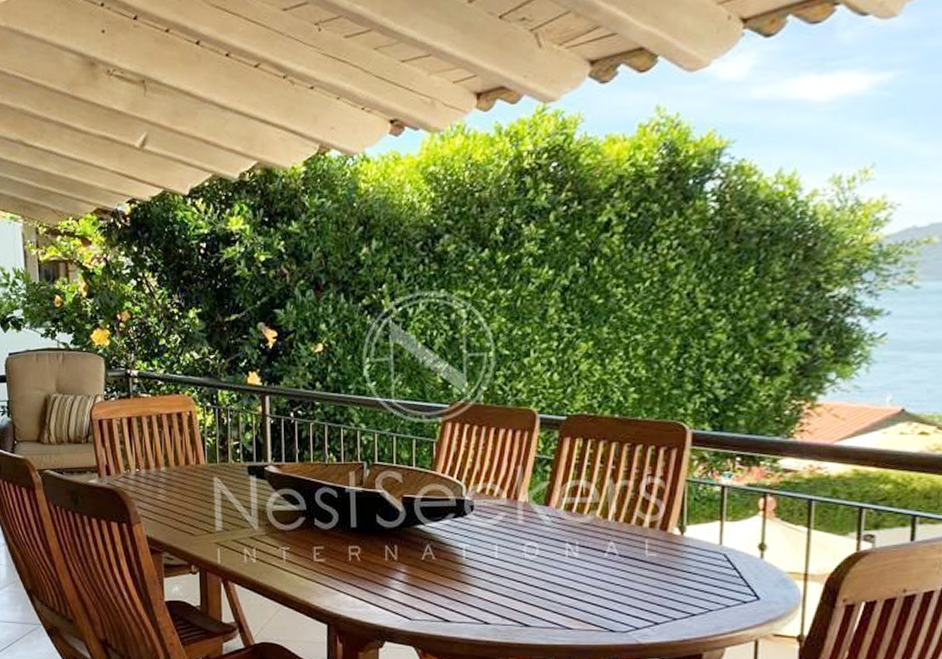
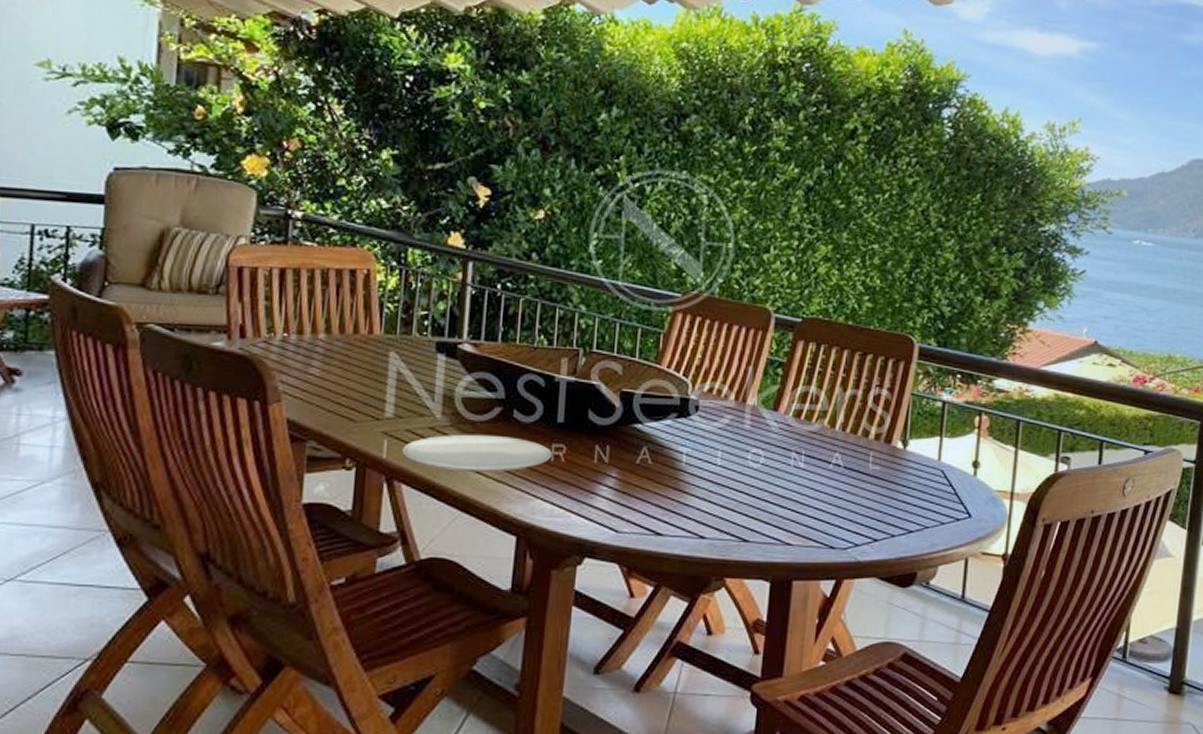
plate: none [231,541,349,572] -> present [402,434,552,472]

